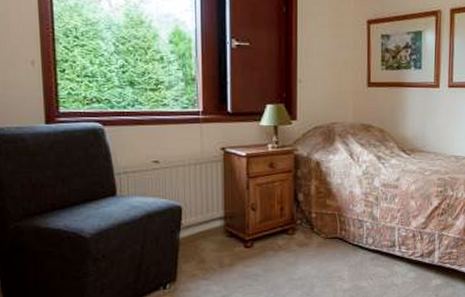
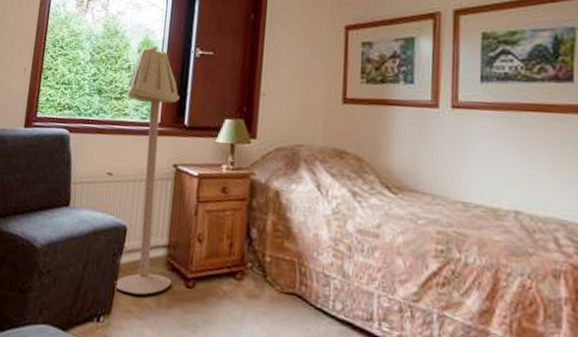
floor lamp: none [163,37,232,261] -> present [114,46,180,295]

